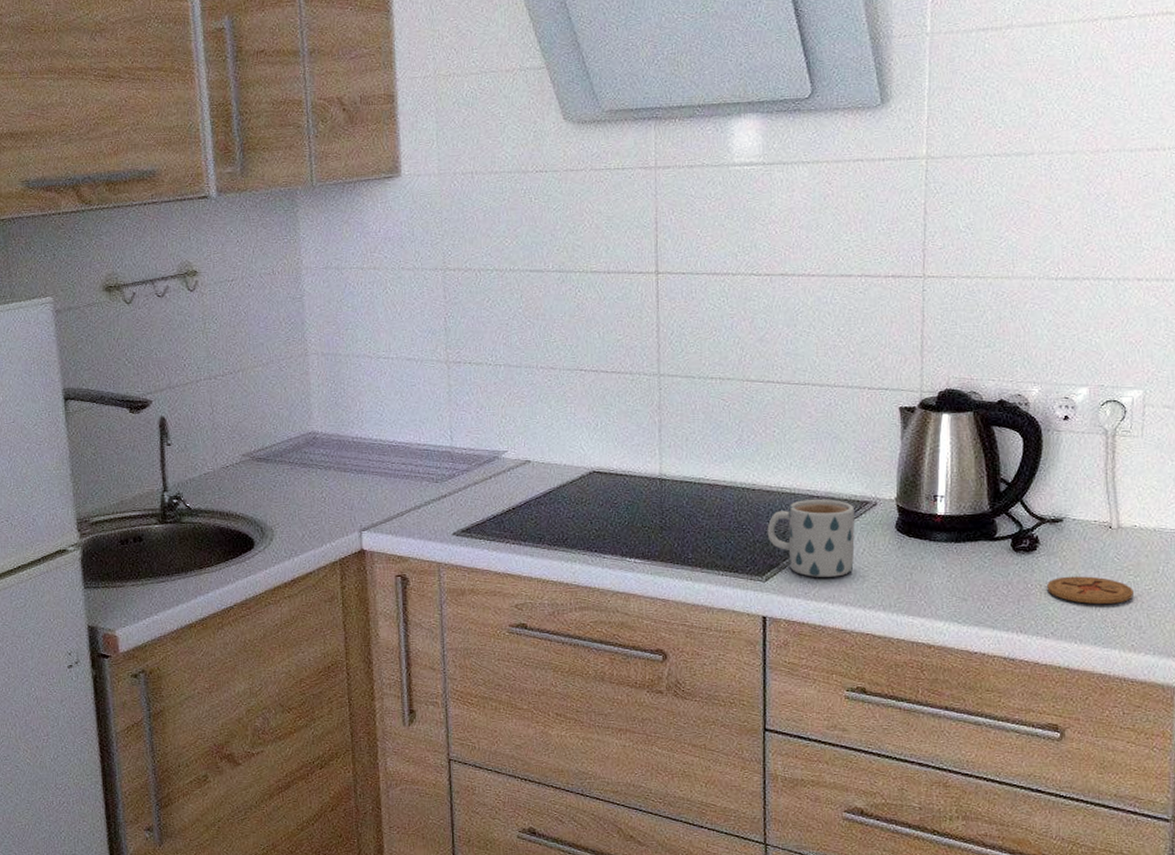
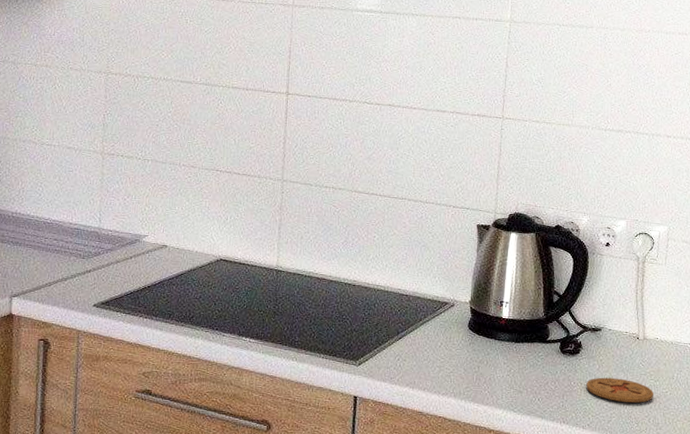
mug: present [767,499,855,577] -> none [362,297,436,366]

